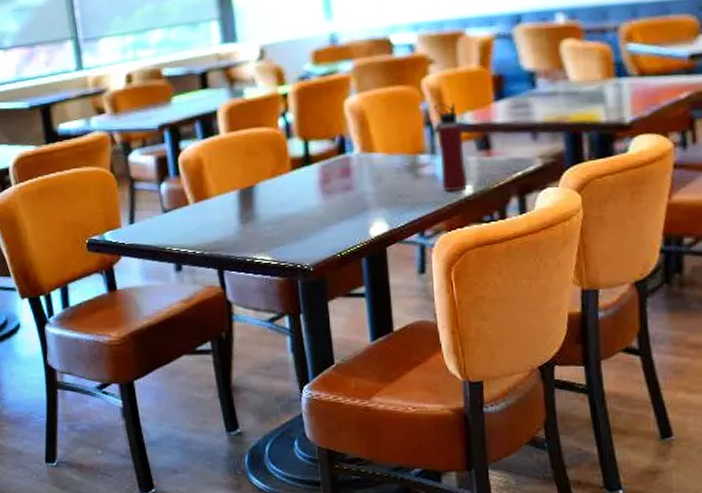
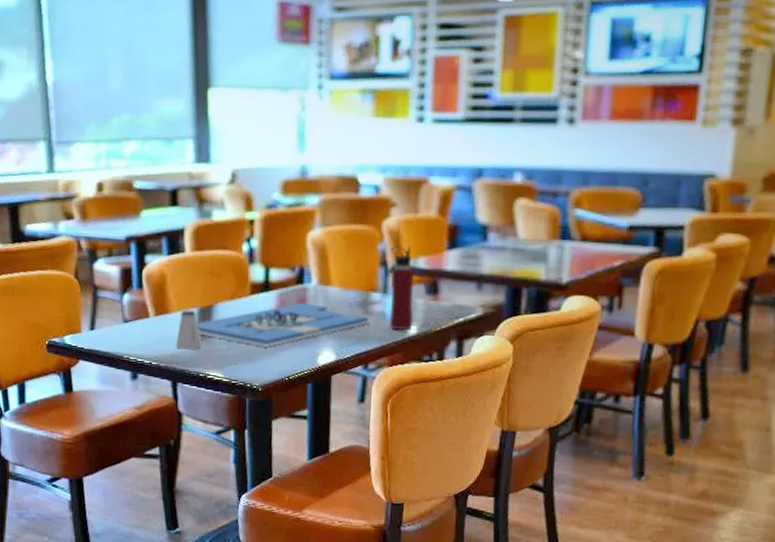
saltshaker: none [219,193,246,235] -> present [176,310,202,350]
board game: none [239,173,421,224] -> present [197,302,370,347]

